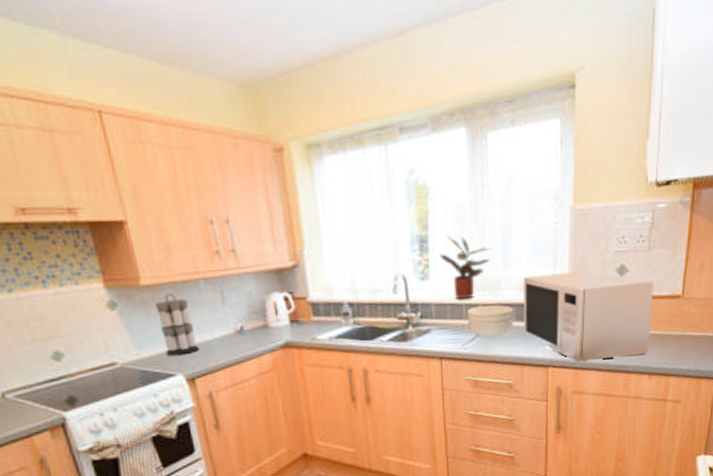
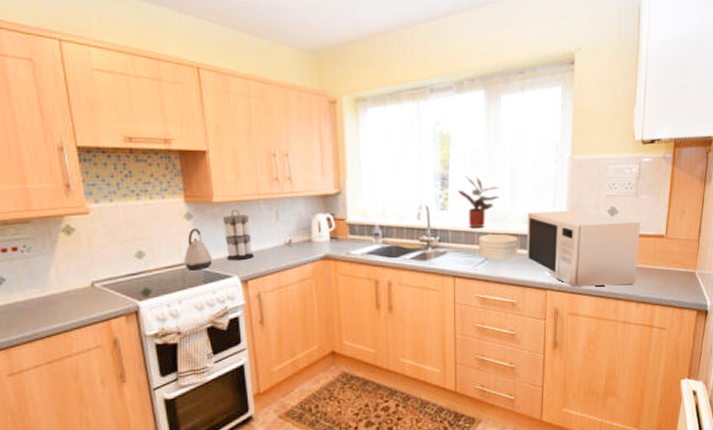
kettle: none [112,319,149,371] -> present [184,228,213,270]

